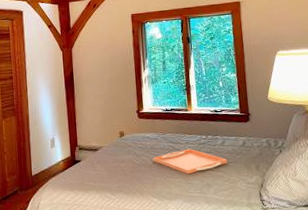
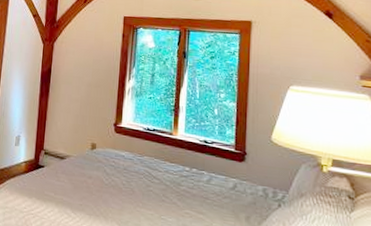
serving tray: present [153,148,228,175] -> none [124,178,212,209]

